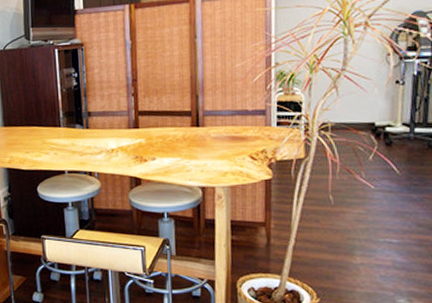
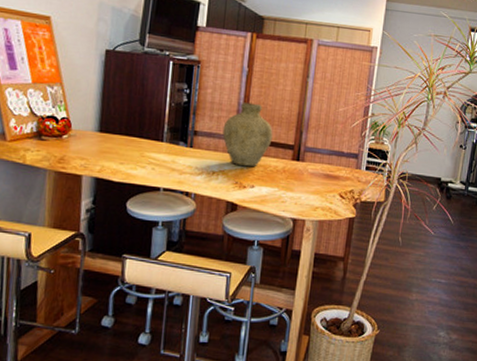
vase: none [115,74,167,140] -> present [222,102,273,167]

